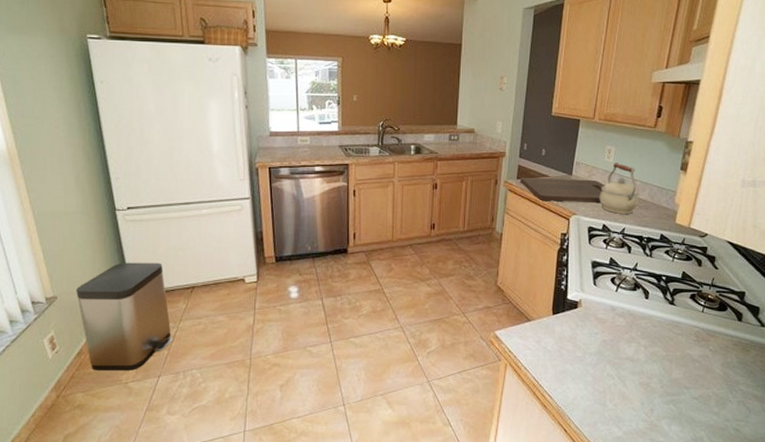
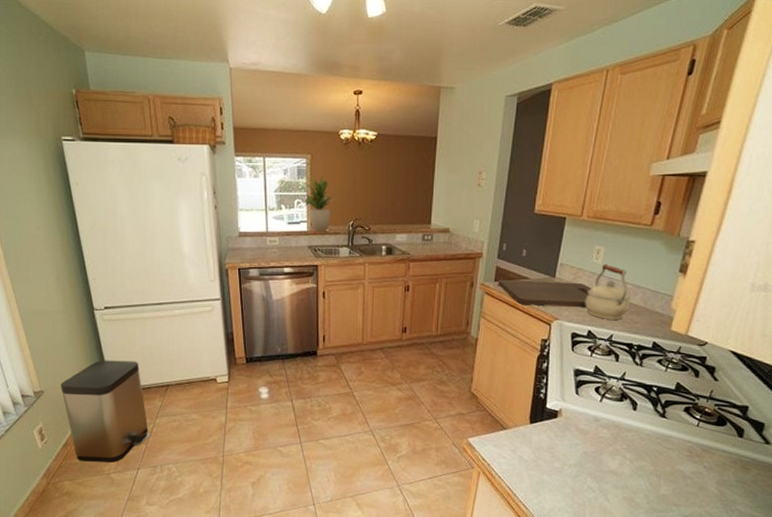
potted plant: none [334,77,367,132] -> present [302,174,337,232]

